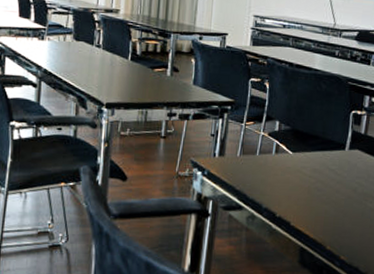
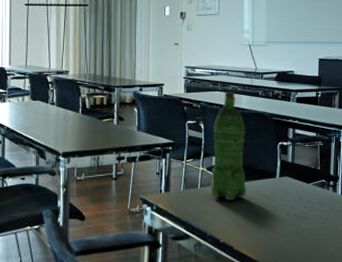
plastic bottle: none [270,48,317,171] -> present [210,92,246,200]

